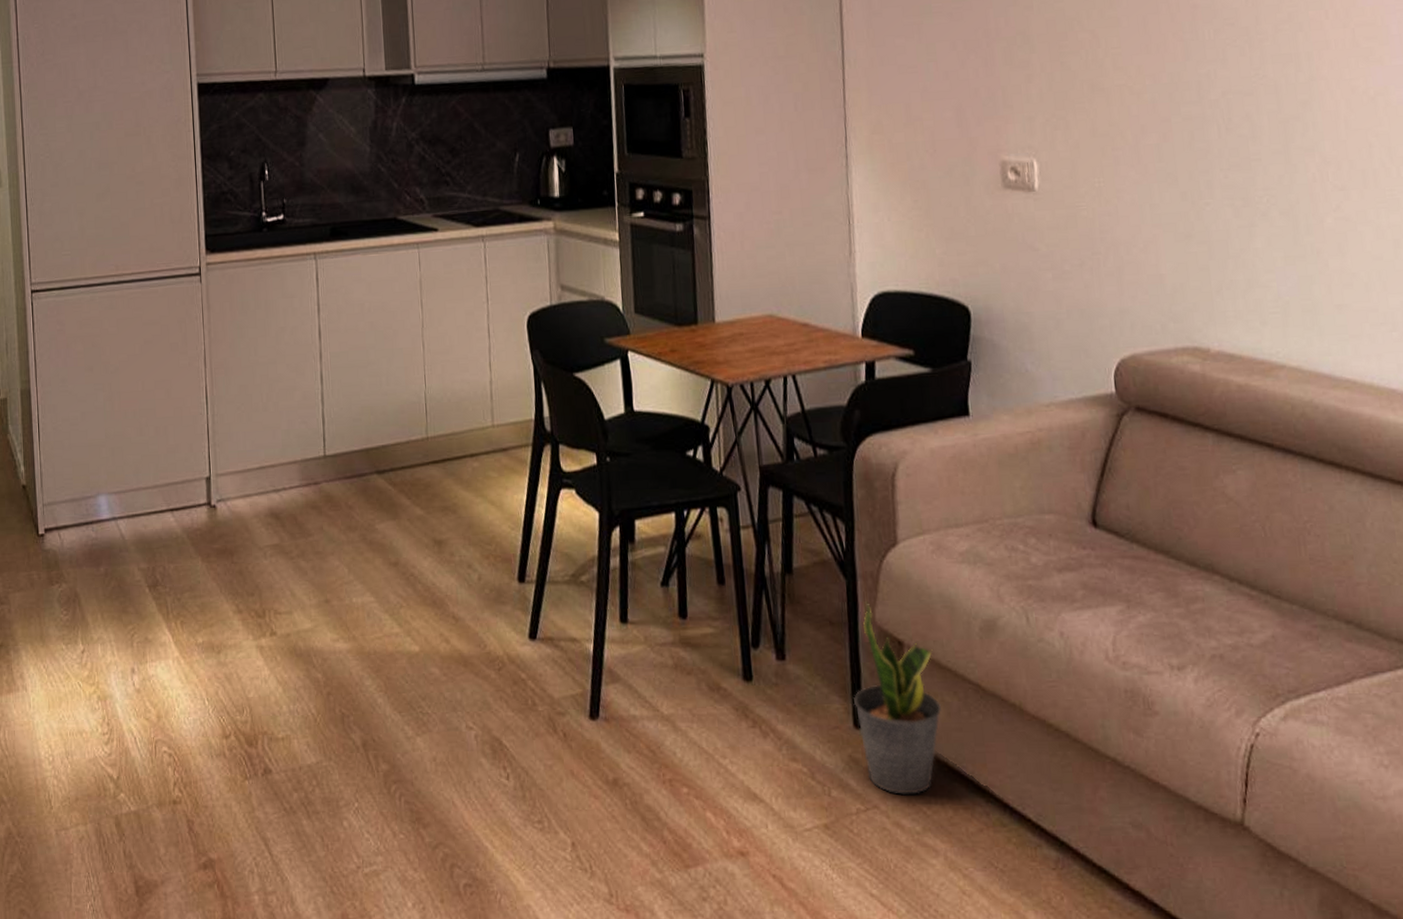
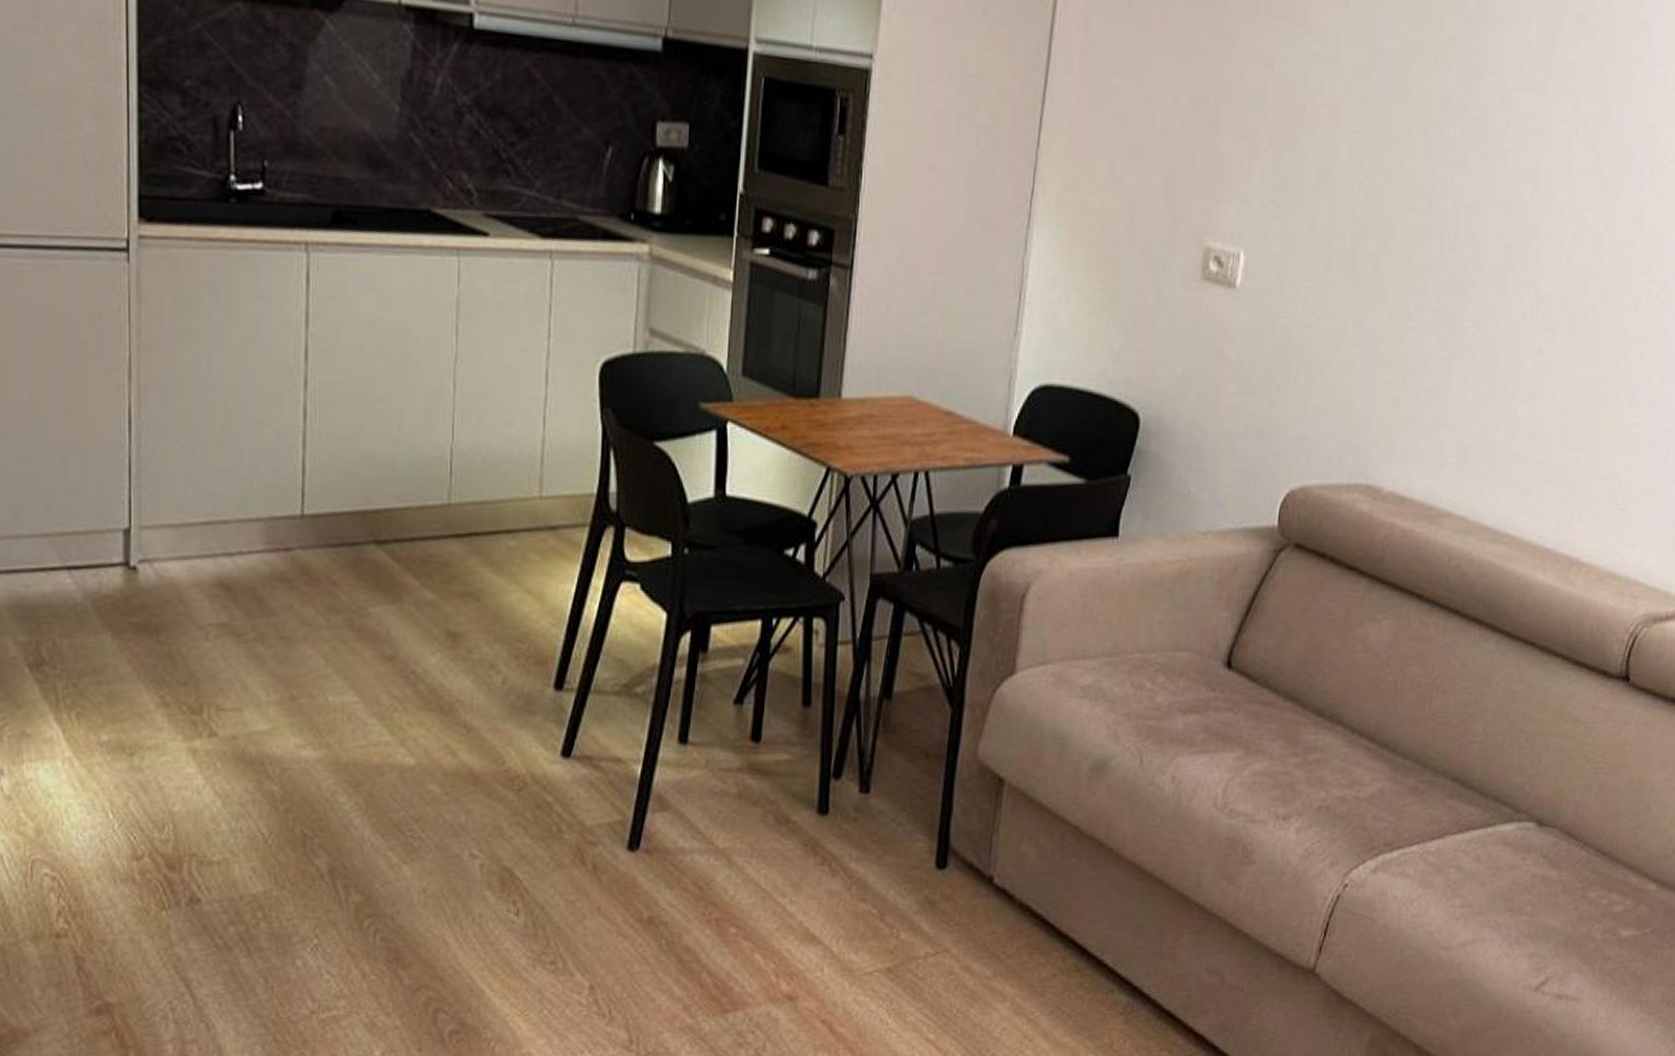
potted plant: present [853,604,941,795] -> none [938,736,1035,938]

